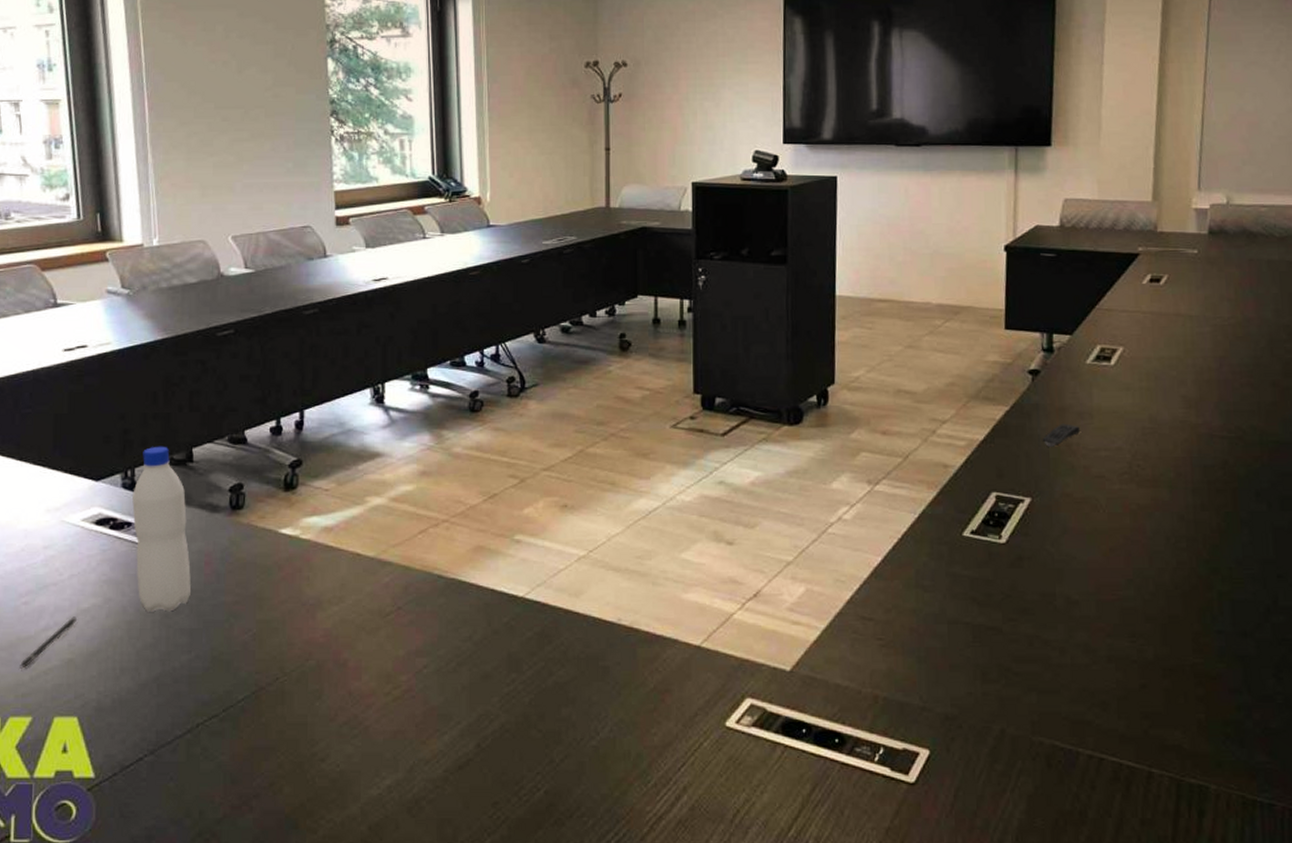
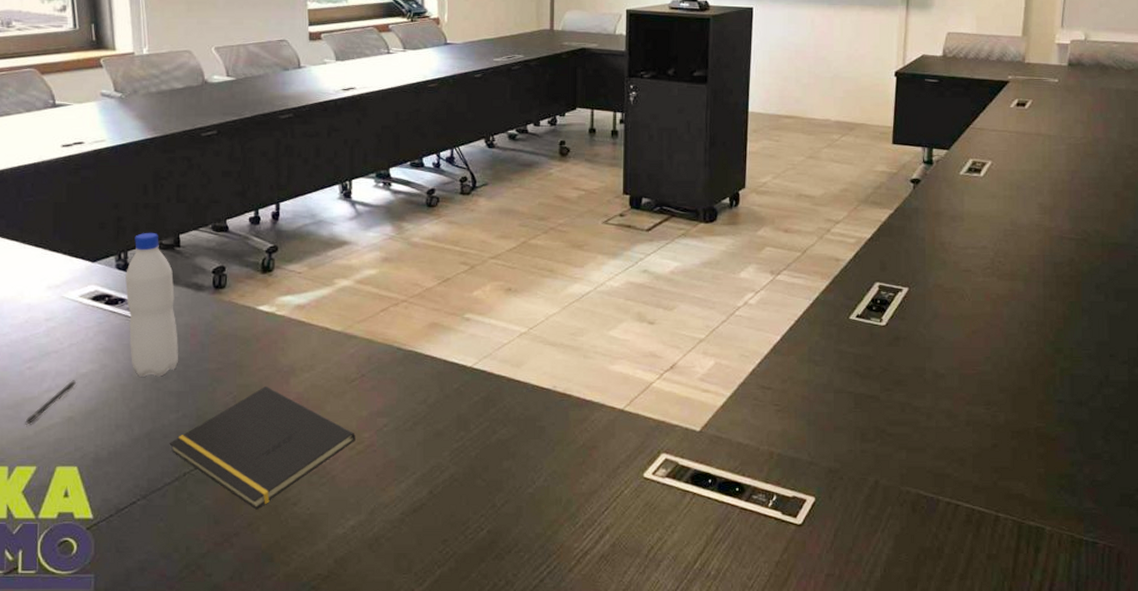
notepad: none [180,621,391,767] -> present [169,385,356,510]
remote control: present [1042,423,1080,447] -> none [920,225,952,245]

